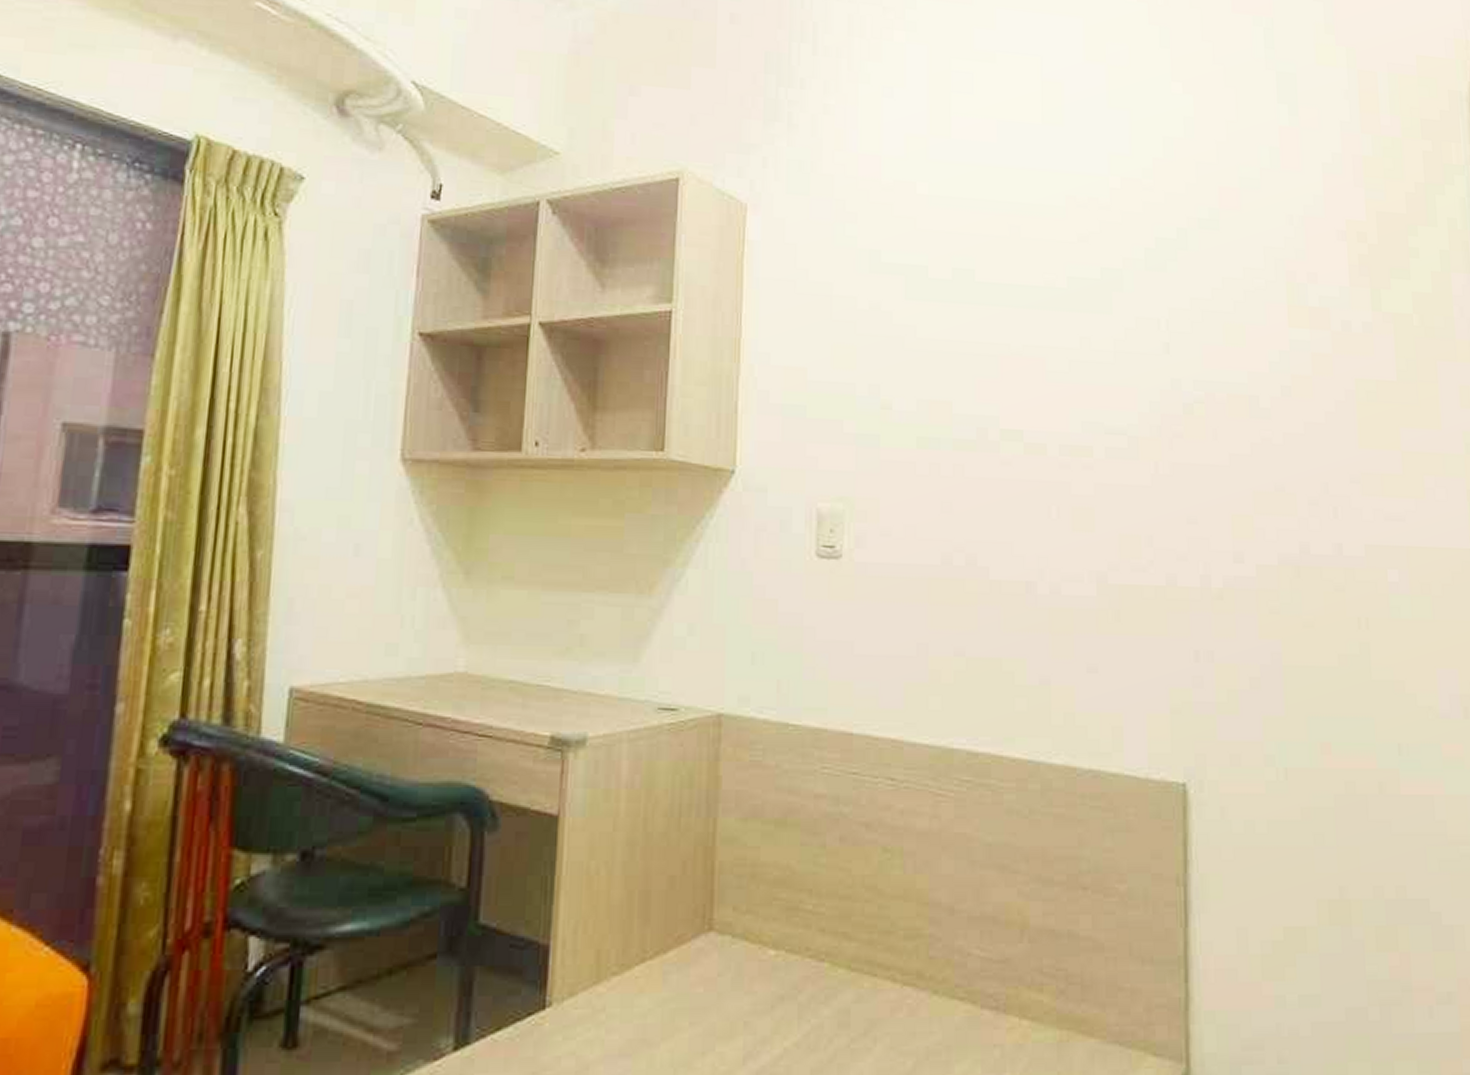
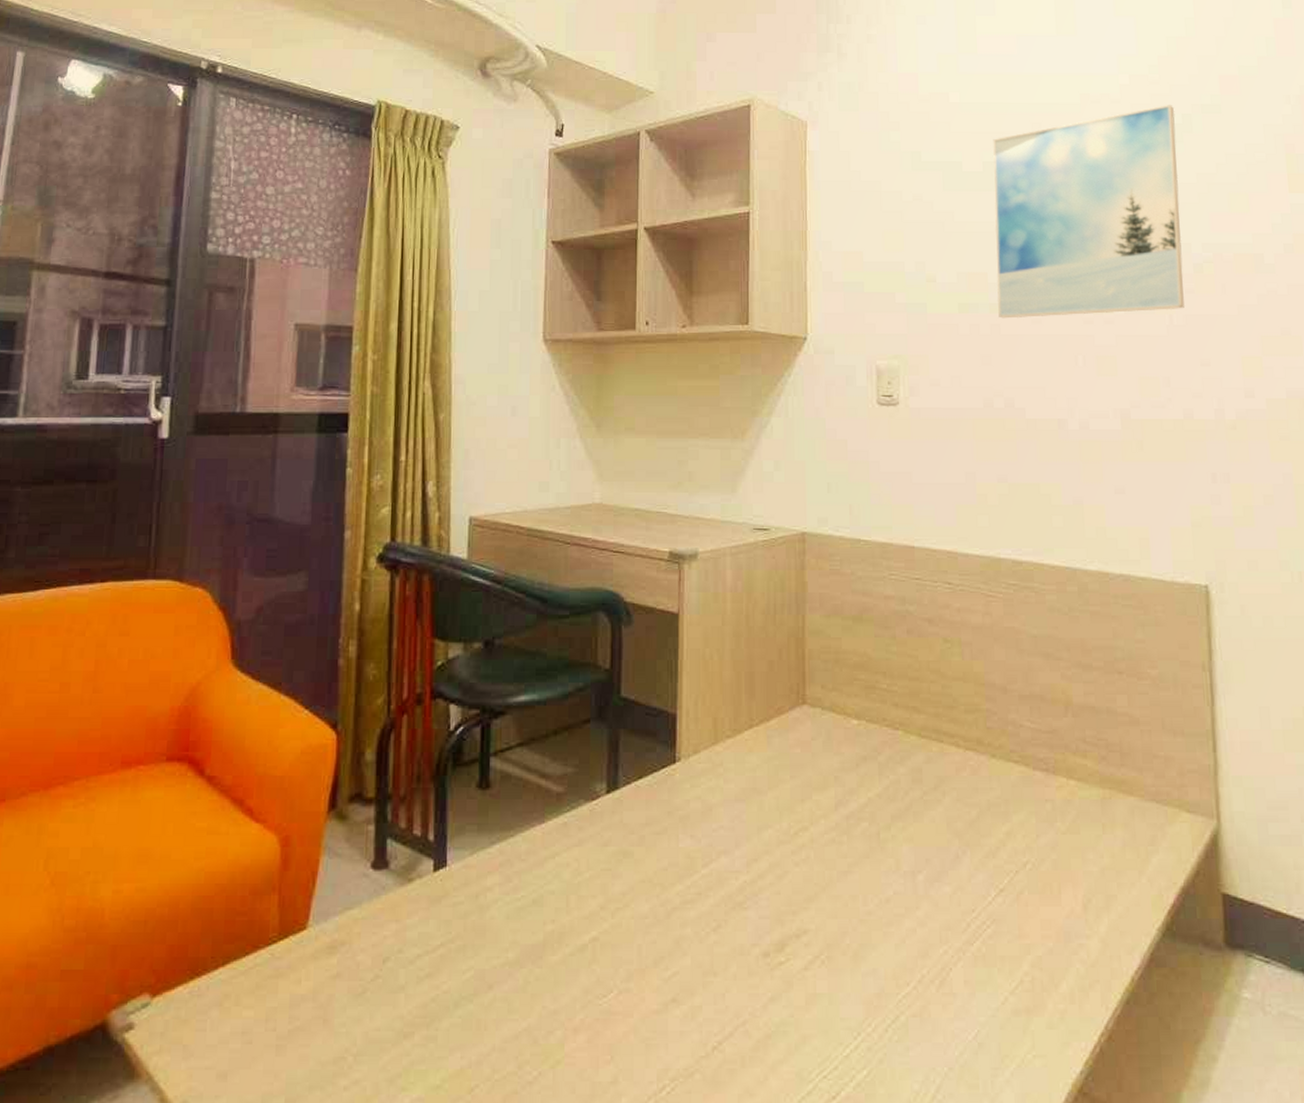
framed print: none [961,216,1172,459] -> present [993,105,1184,319]

